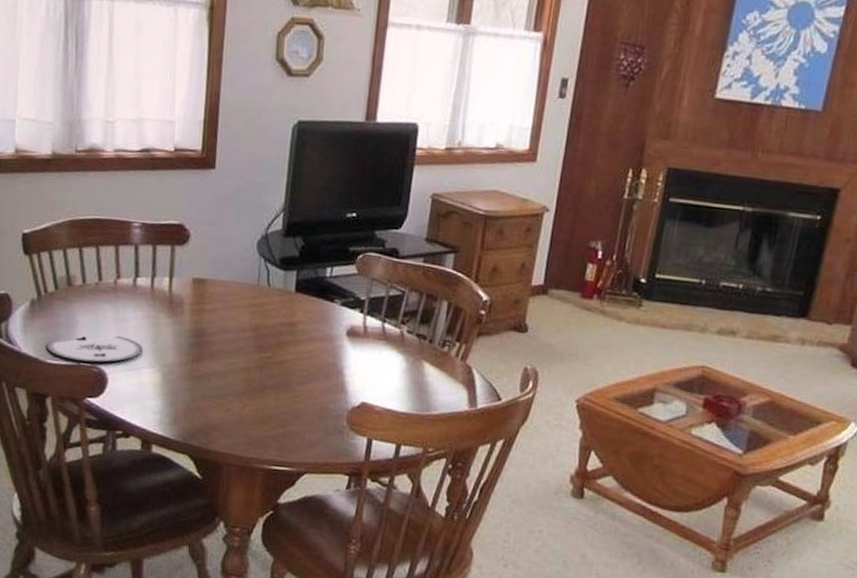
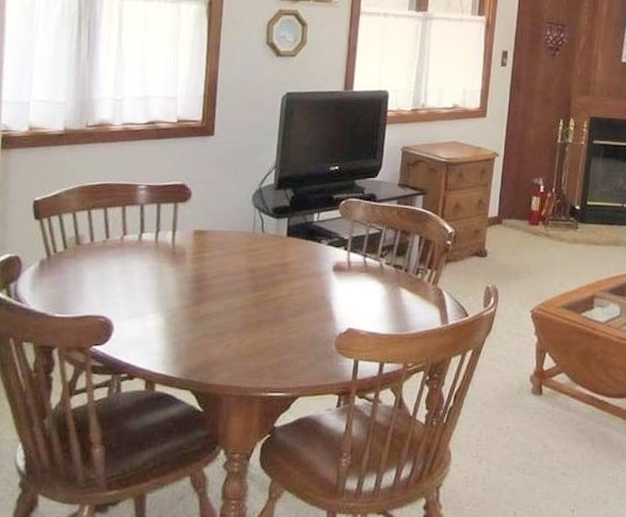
plate: present [46,336,143,363] -> none [54,287,148,313]

